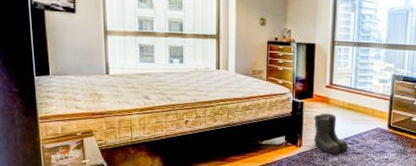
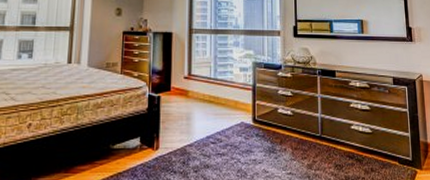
boots: present [313,113,349,155] -> none [172,108,212,158]

